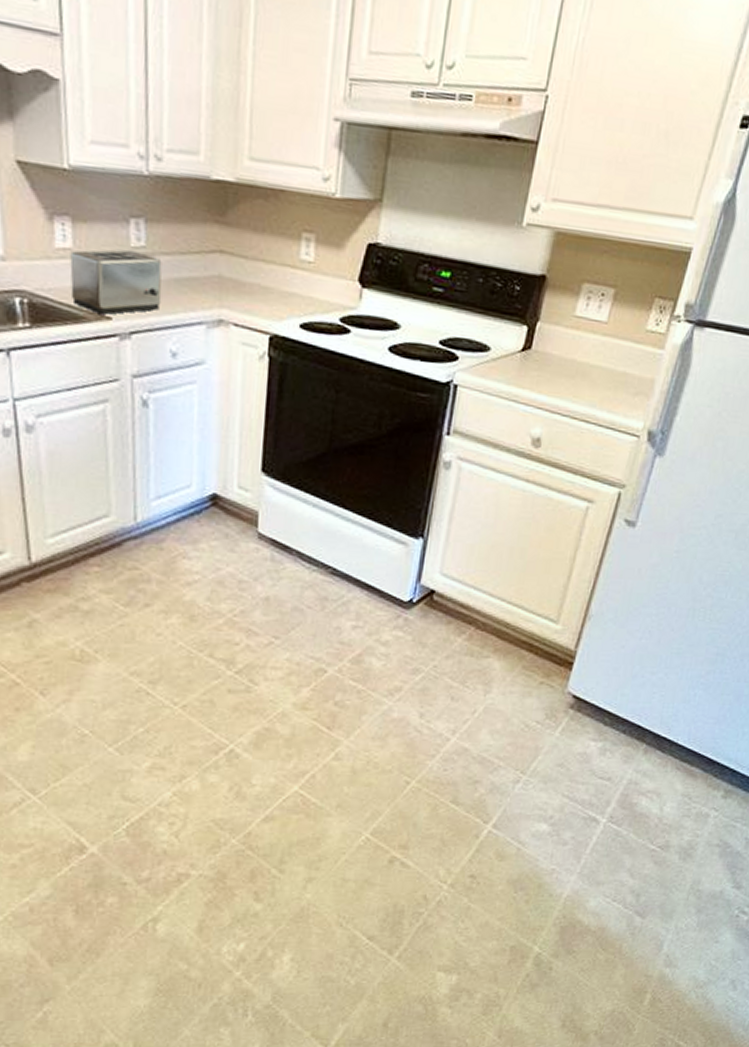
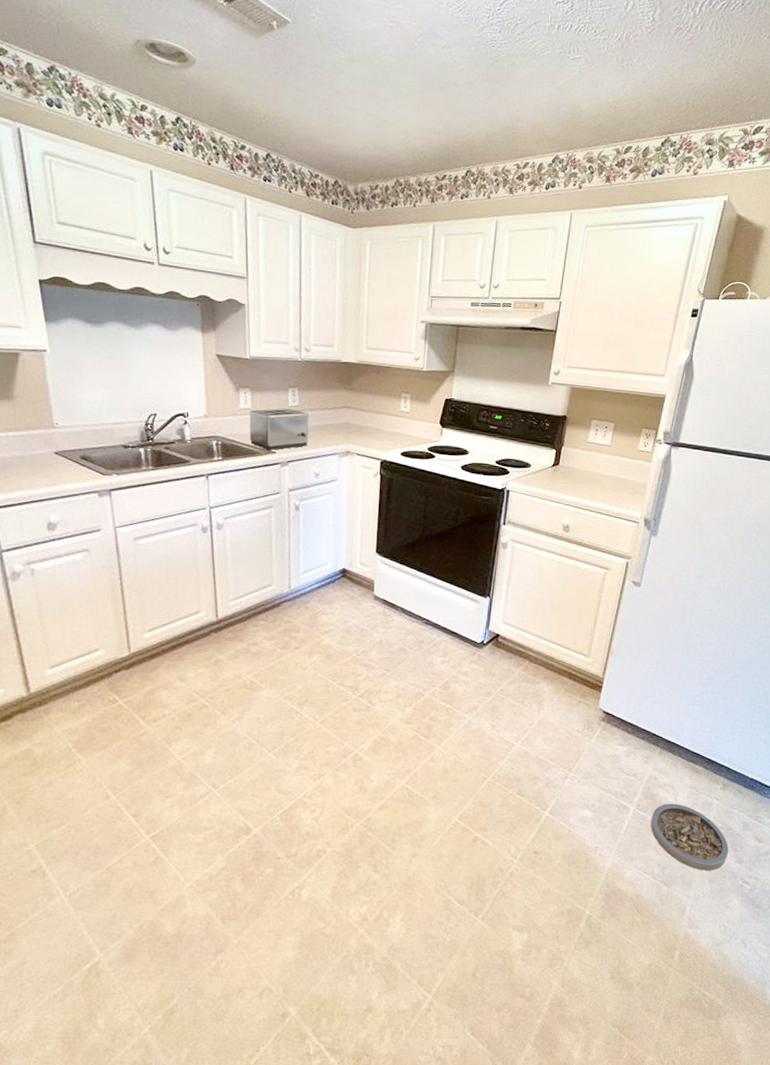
pet bowl: none [625,814,725,898] -> present [650,803,728,871]

